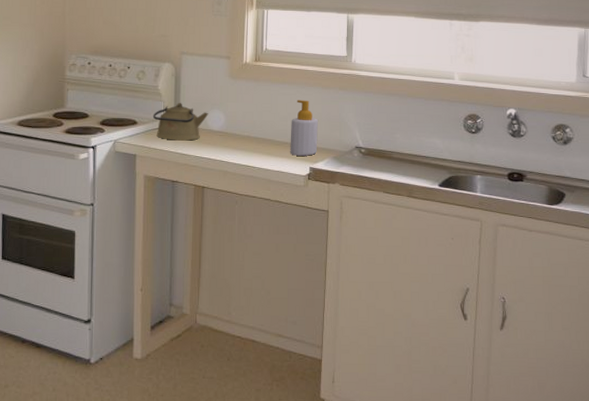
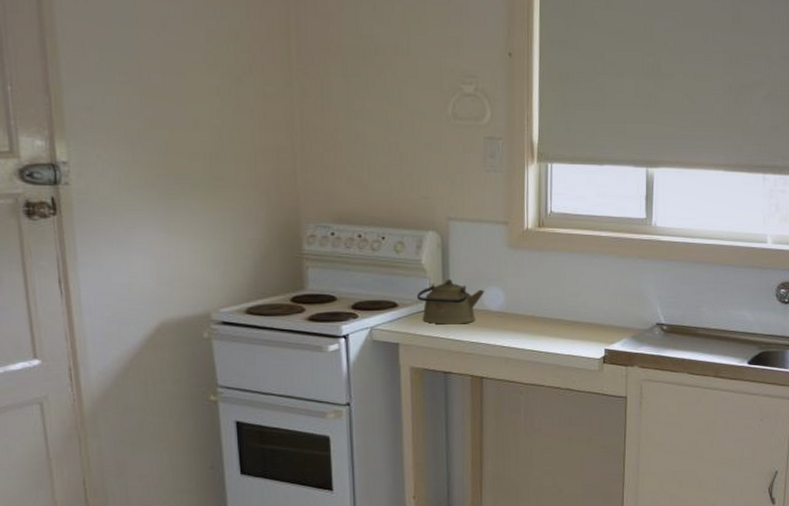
soap bottle: present [290,100,318,156] -> none [581,271,614,337]

